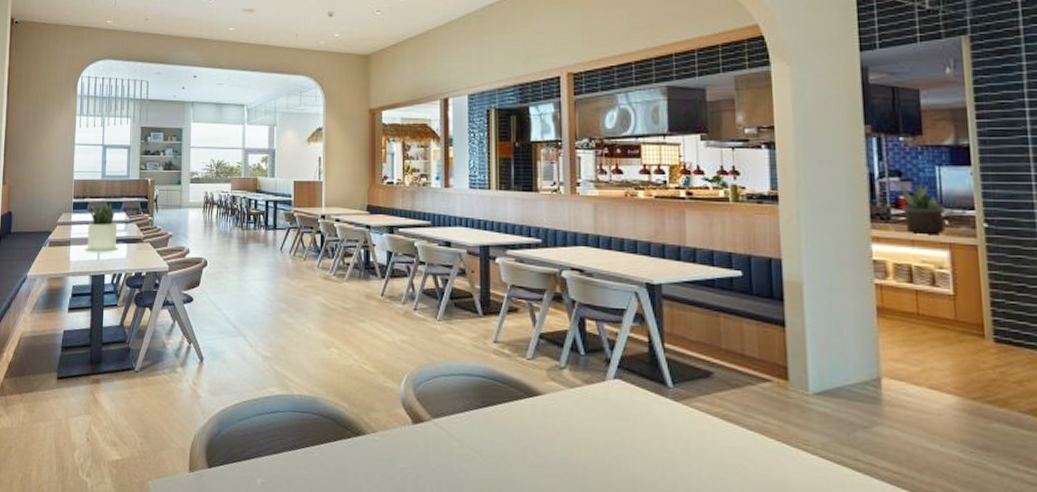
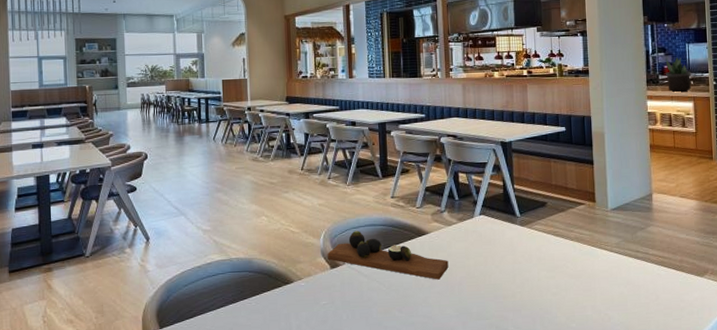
planter: present [84,202,119,254] -> none [26,109,62,157]
decorative tray: none [409,379,569,459] -> present [327,231,449,280]

